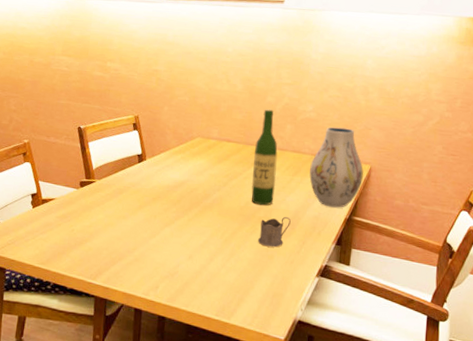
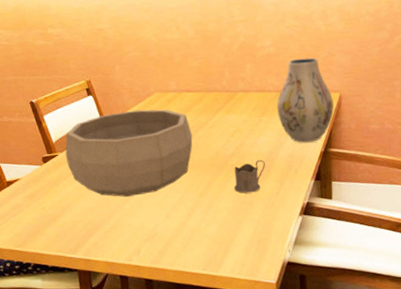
decorative bowl: none [102,150,226,233] -> present [65,109,193,198]
wine bottle: present [251,109,278,206] -> none [216,51,244,152]

